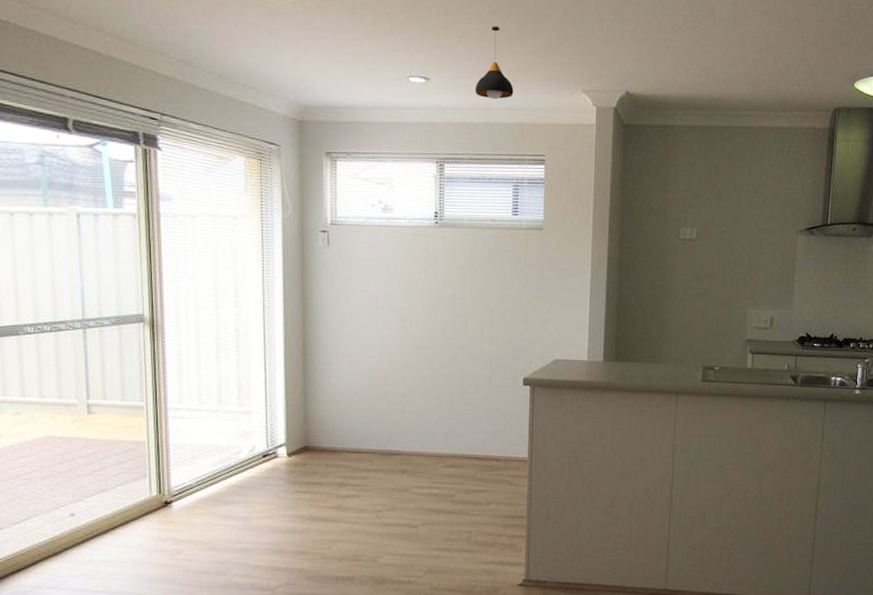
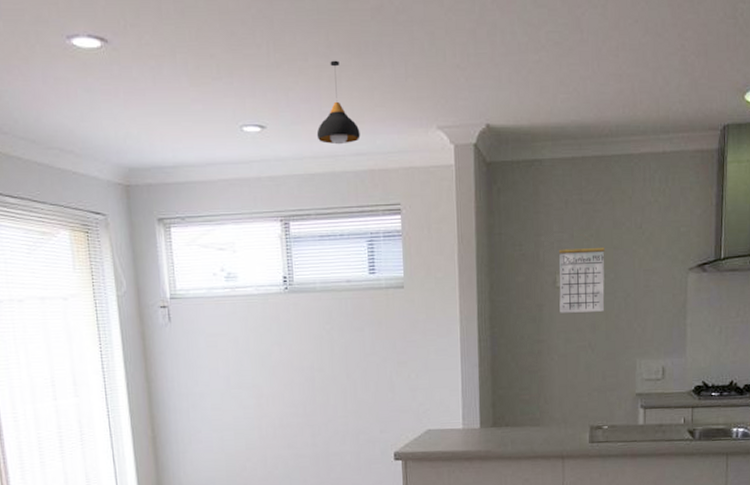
calendar: none [681,201,725,264] -> present [559,242,605,313]

